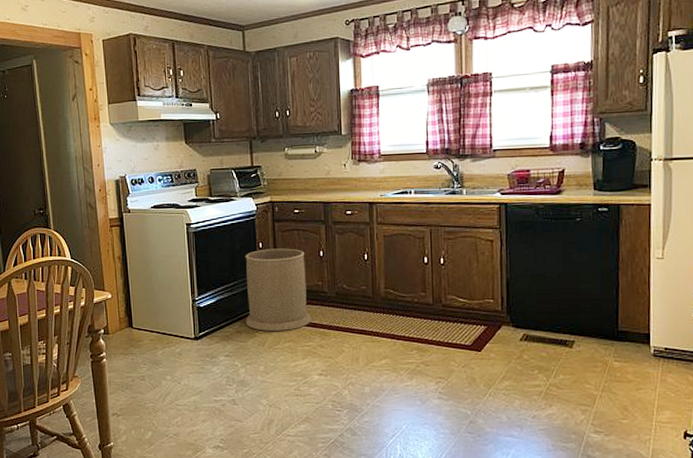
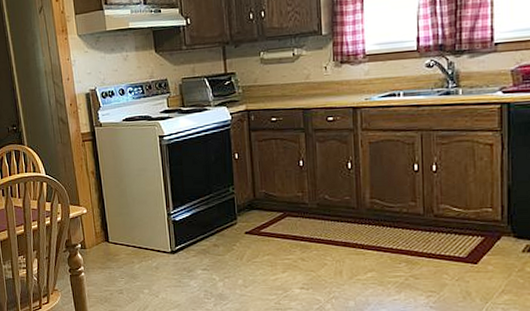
trash can: present [245,248,311,331] -> none [220,158,291,244]

